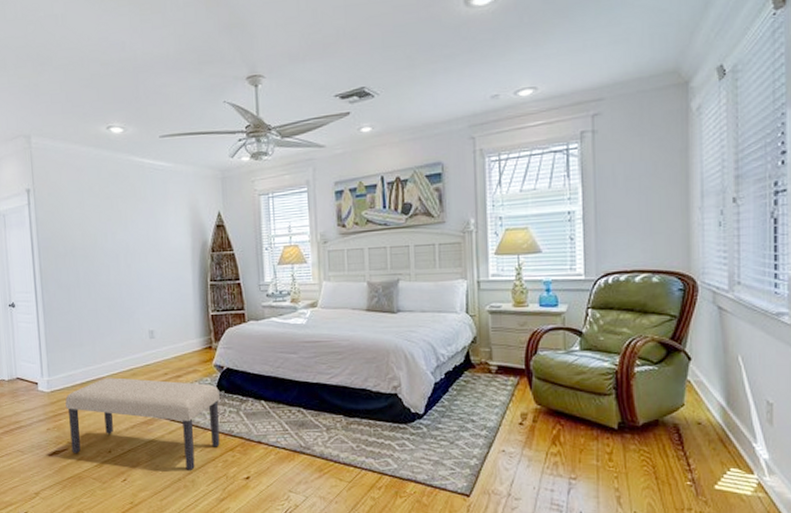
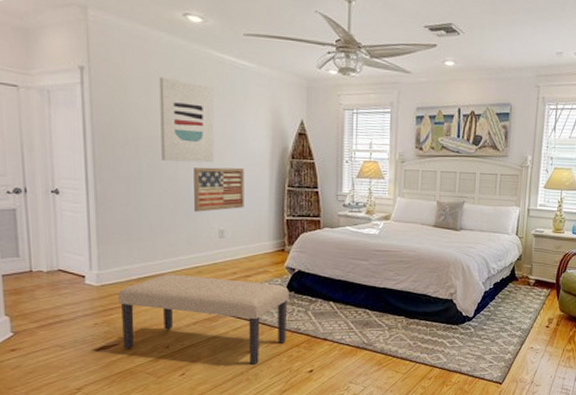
wall art: none [90,188,141,267] -> present [159,76,214,163]
wall art: none [123,267,171,314] -> present [194,167,244,212]

